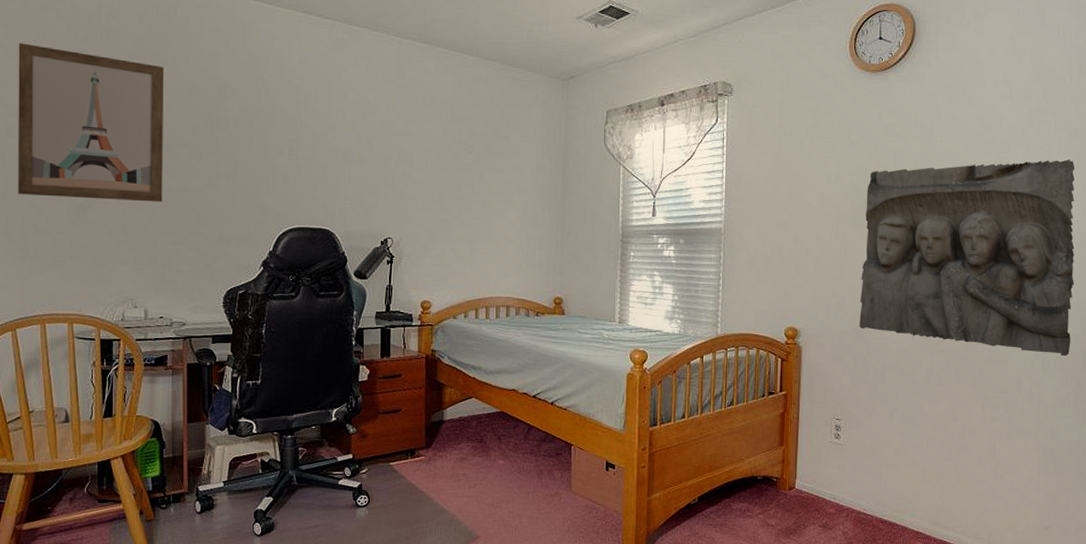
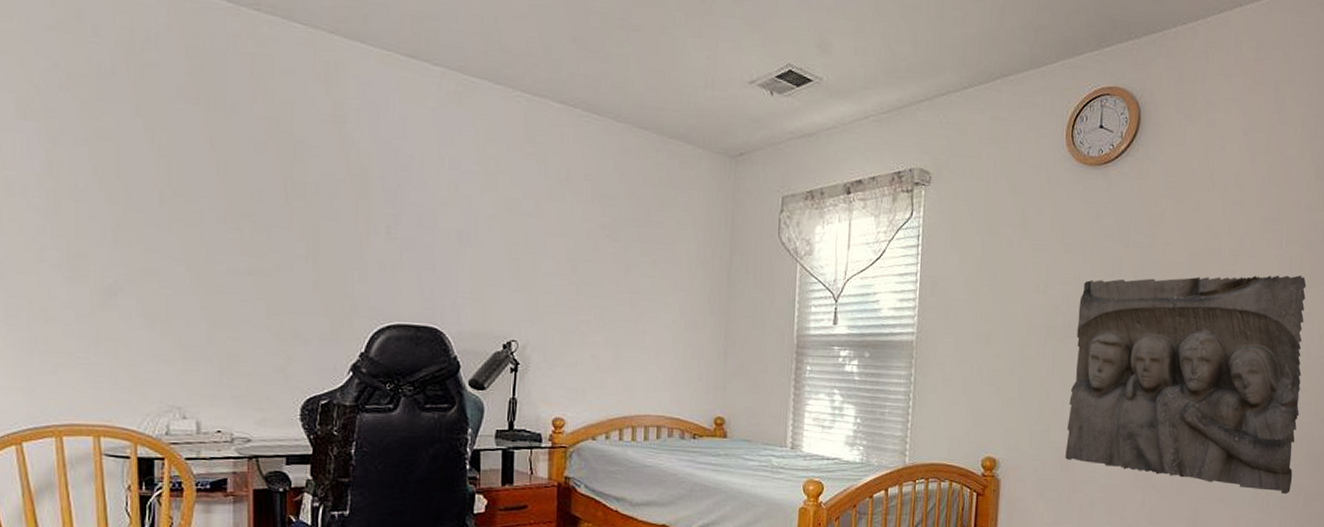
wall art: present [18,43,164,202] -> none [19,73,220,287]

